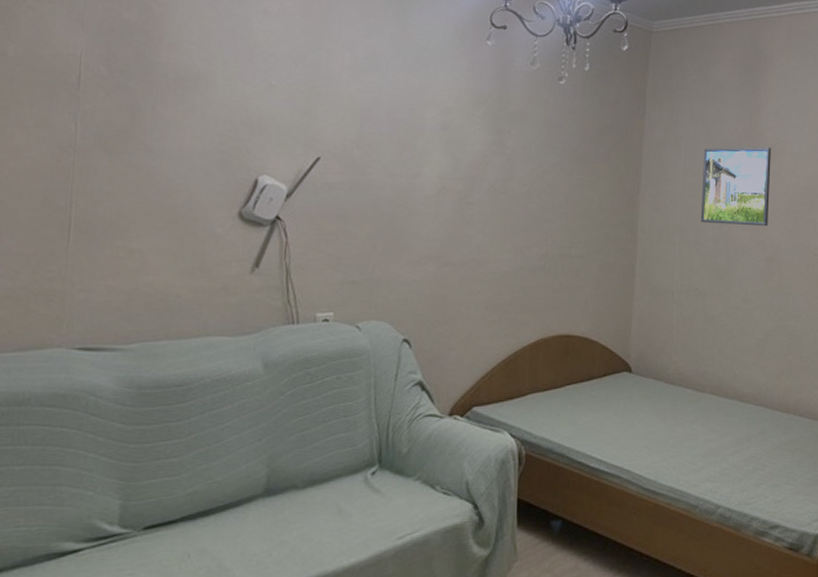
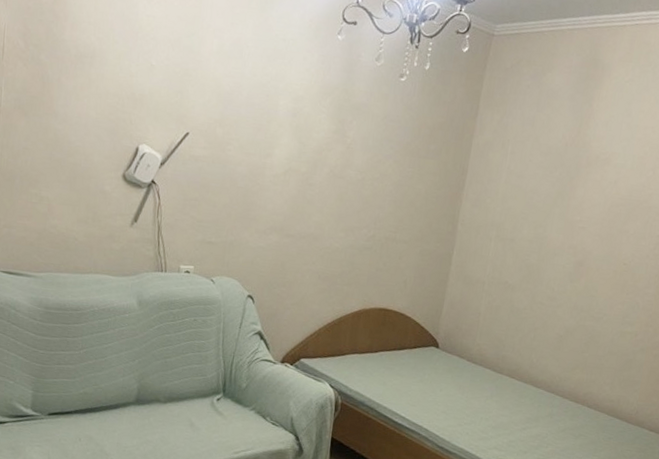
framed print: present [701,147,771,227] -> none [518,152,596,232]

